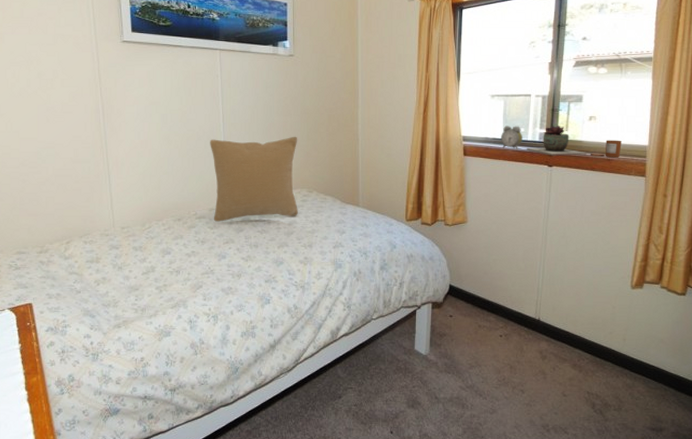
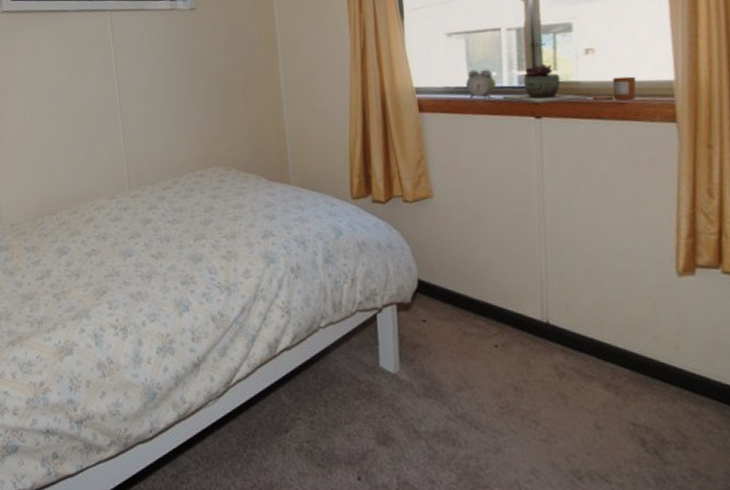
pillow: present [210,136,298,222] -> none [105,103,215,213]

